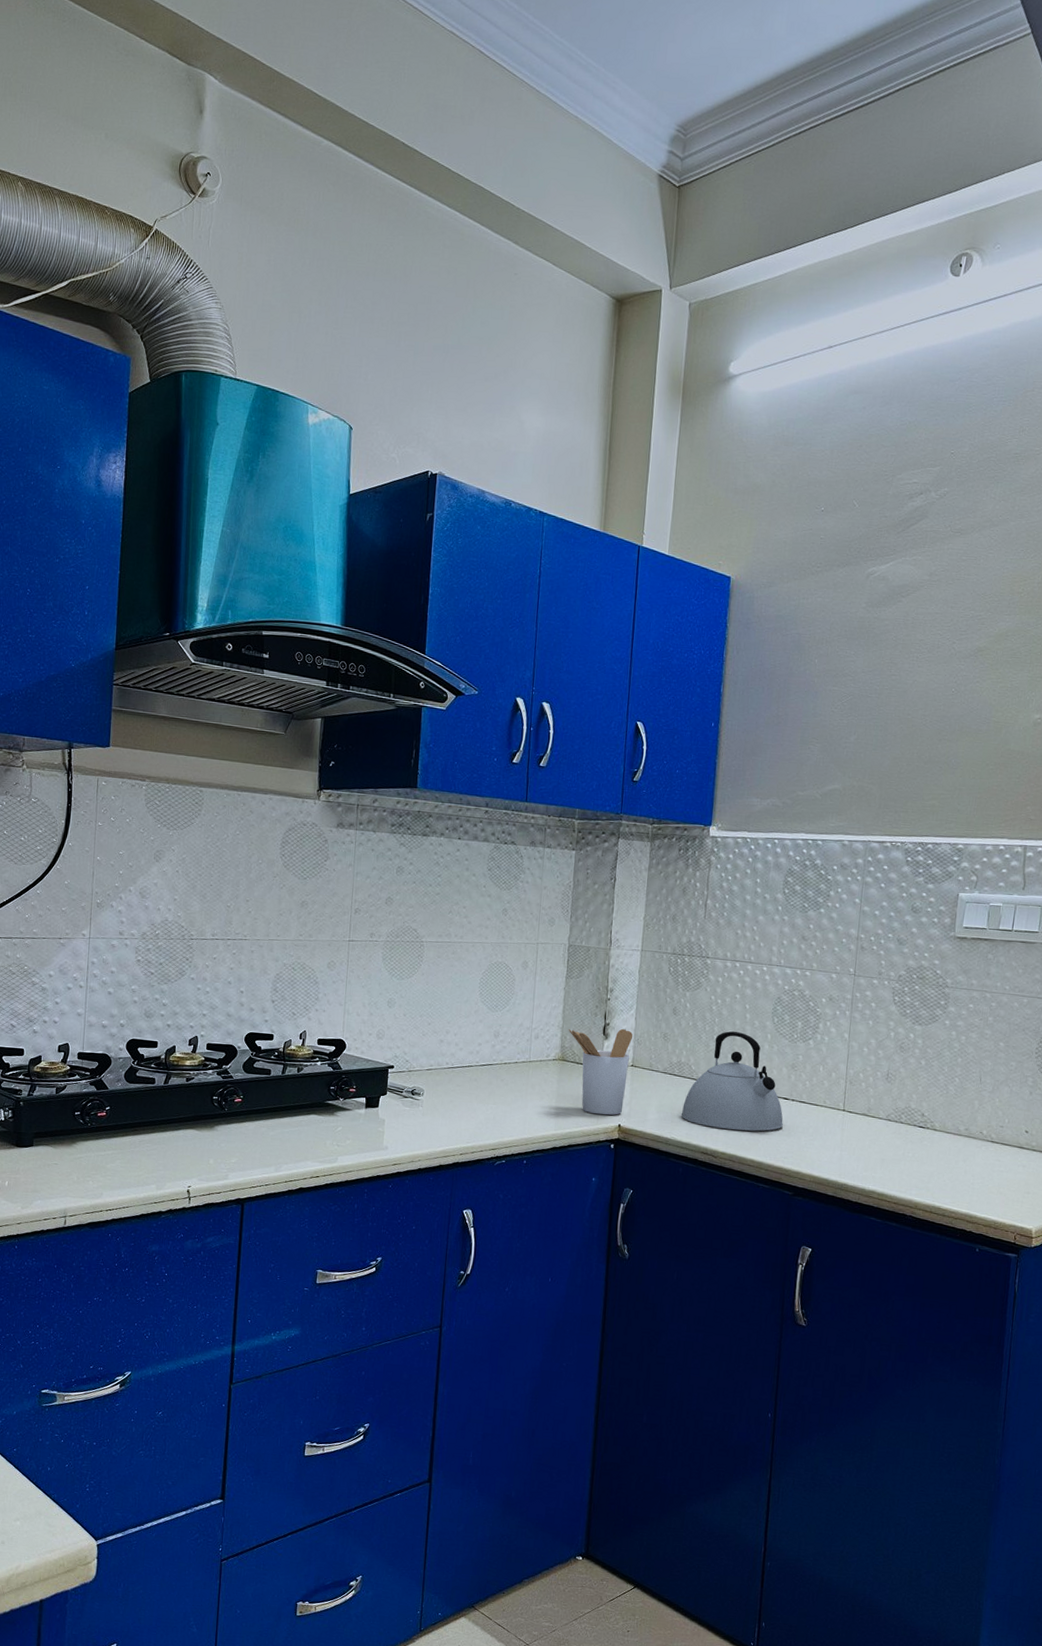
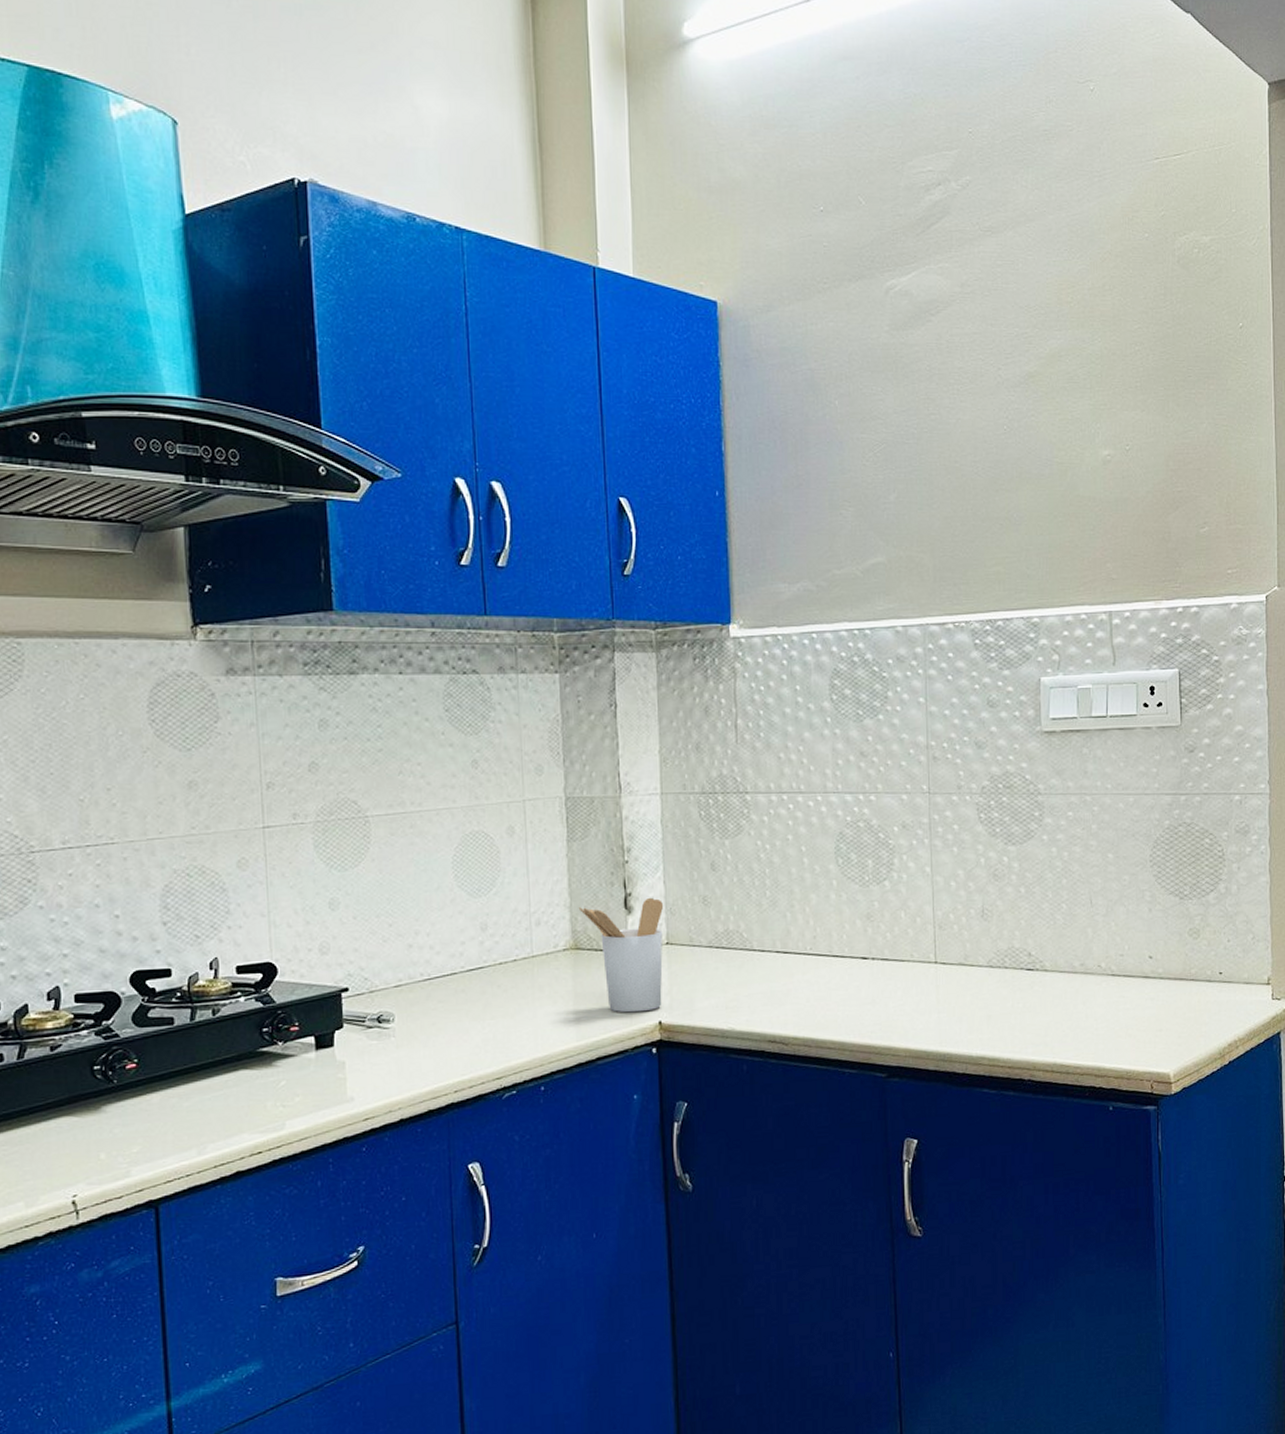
kettle: present [681,1031,783,1132] -> none [736,882,865,1008]

